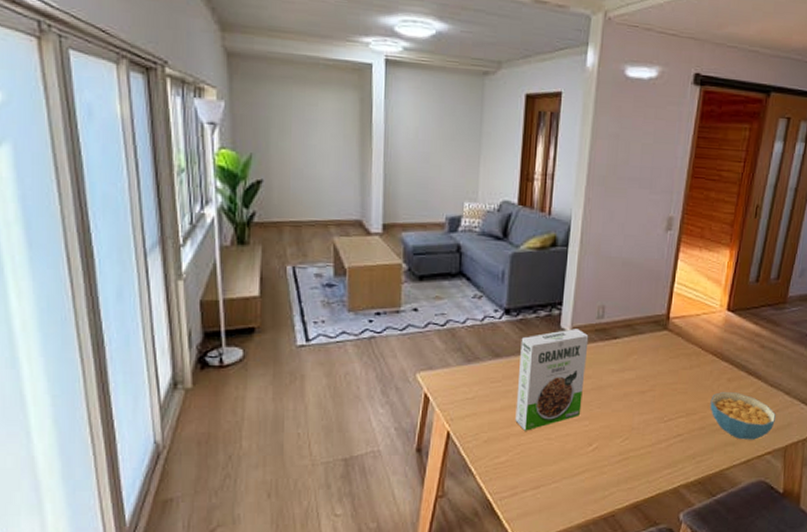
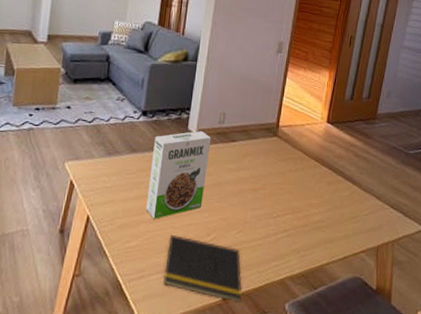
notepad: none [538,447,631,515] -> present [162,235,242,303]
cereal bowl: present [710,392,776,440] -> none [312,194,369,239]

